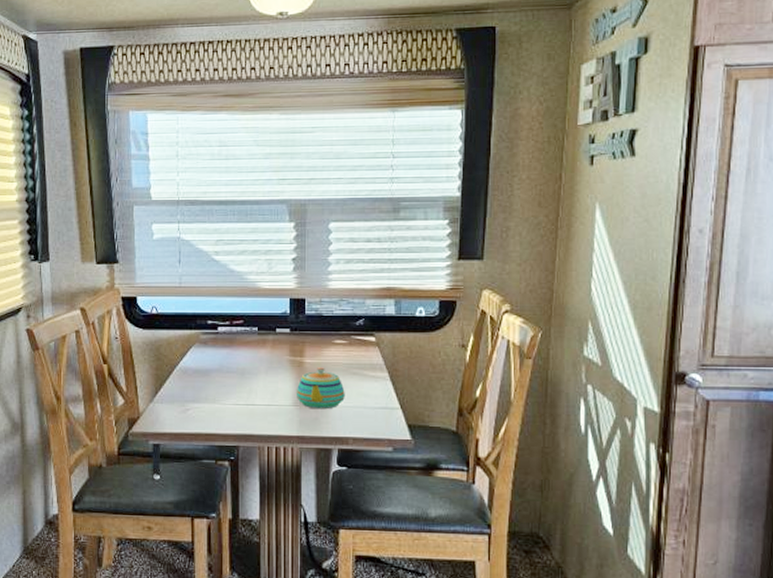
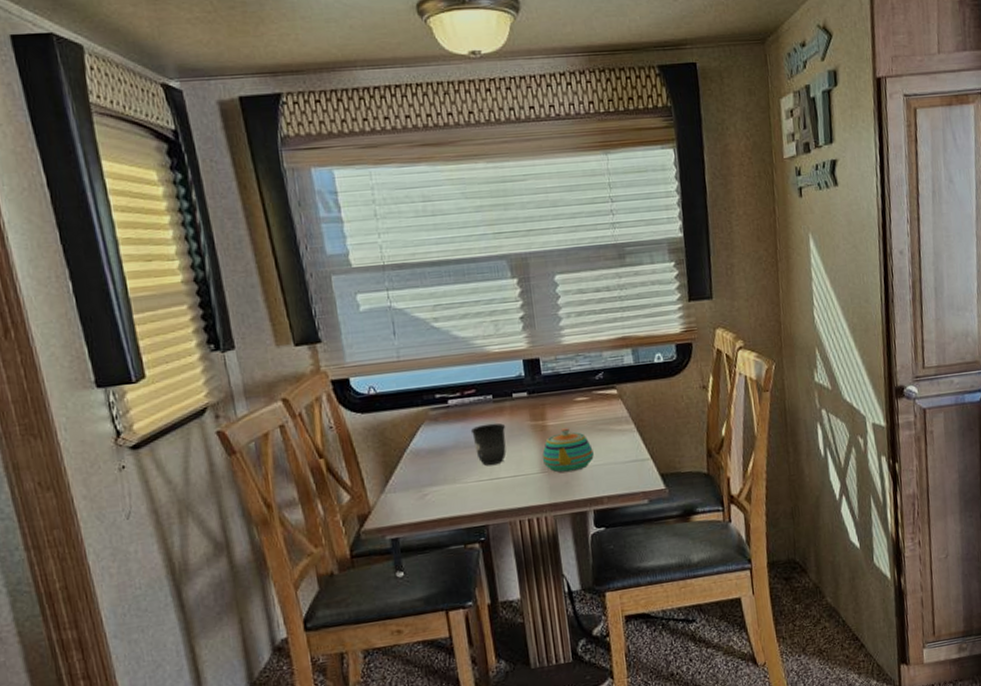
mug: none [234,353,267,391] -> present [470,423,507,466]

